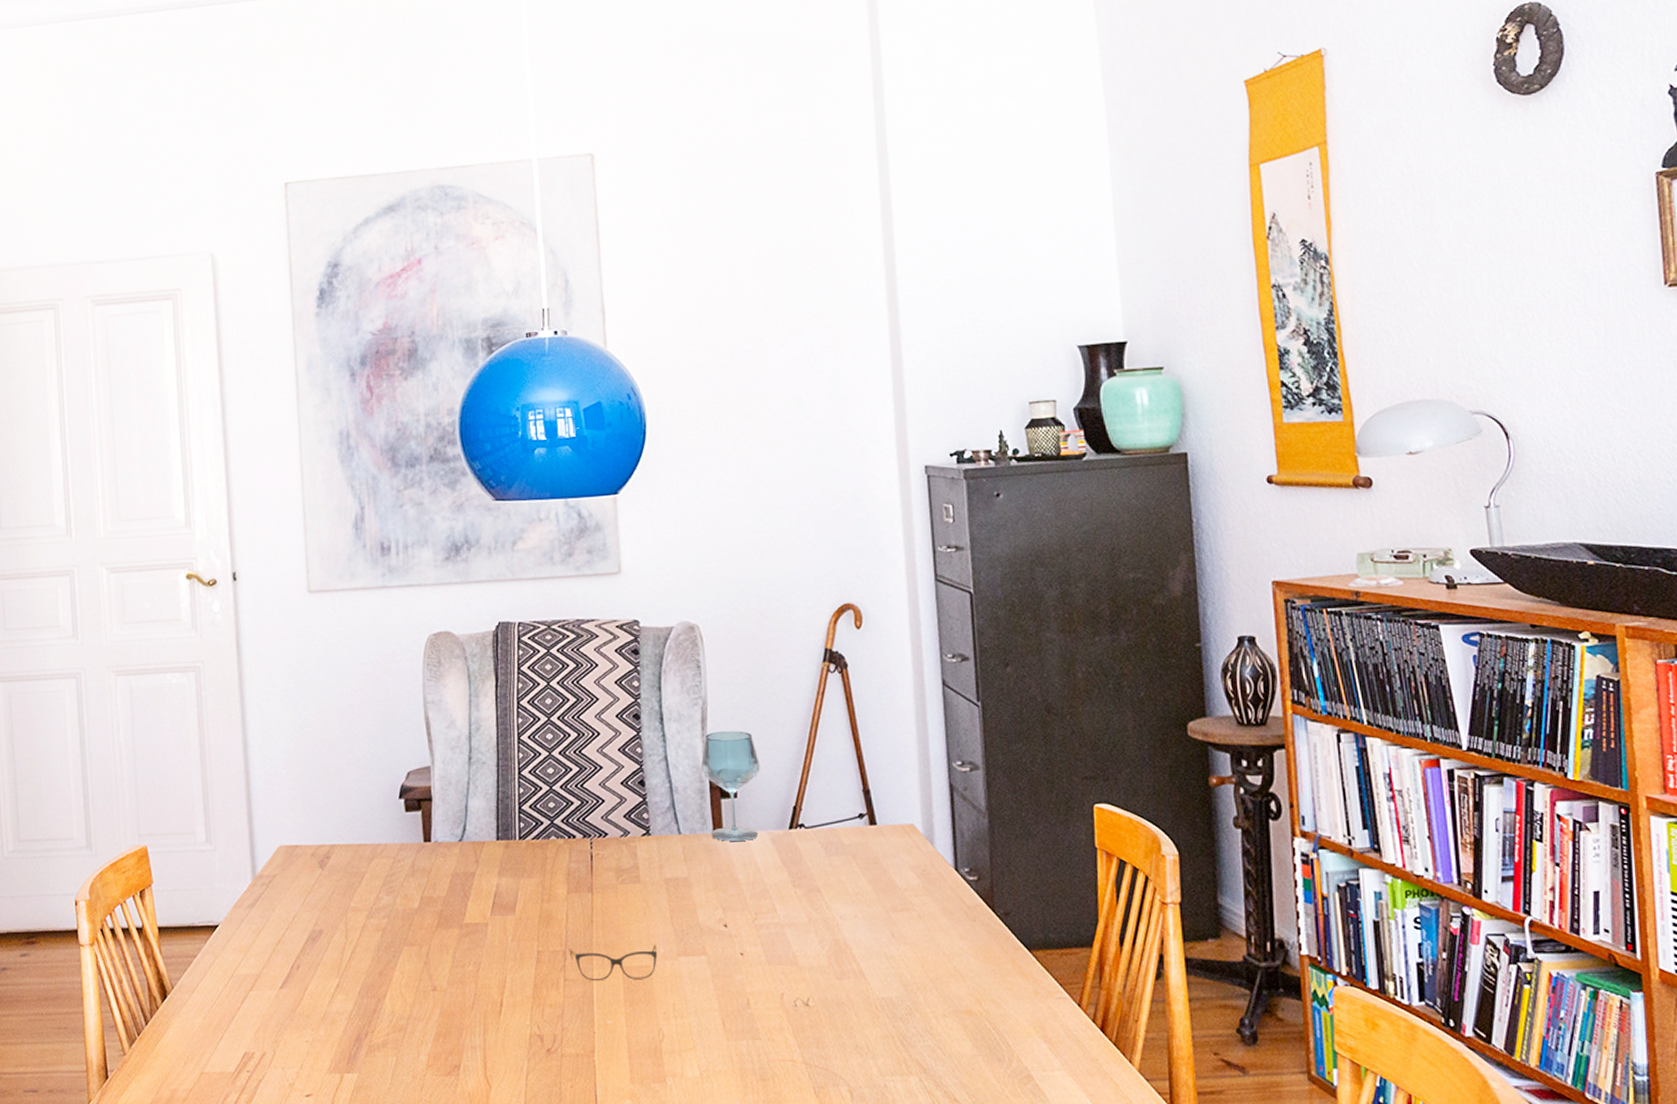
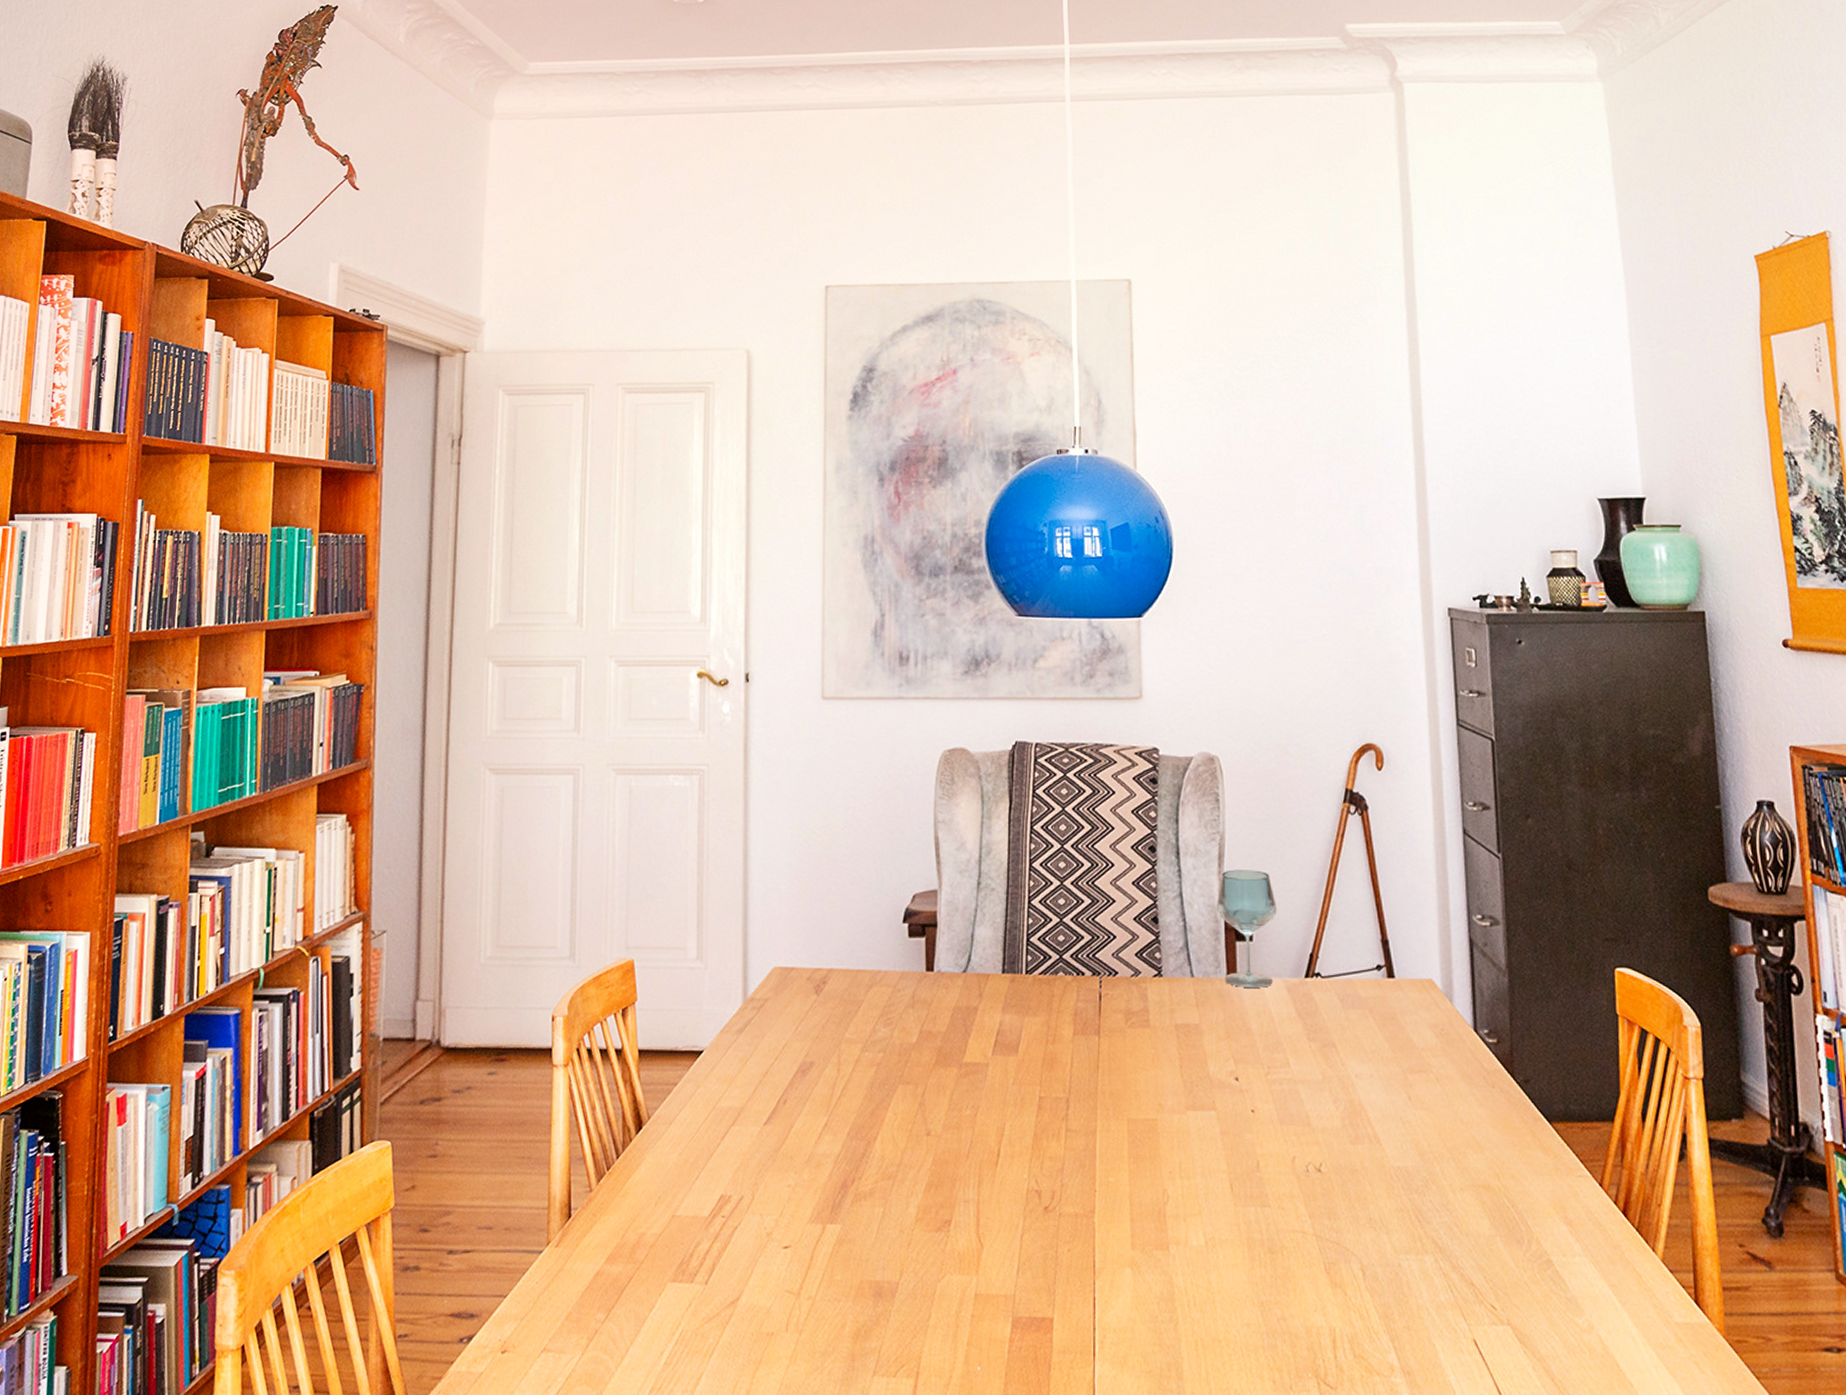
spectacles: present [569,945,658,981] -> none [1072,1095,1165,1134]

